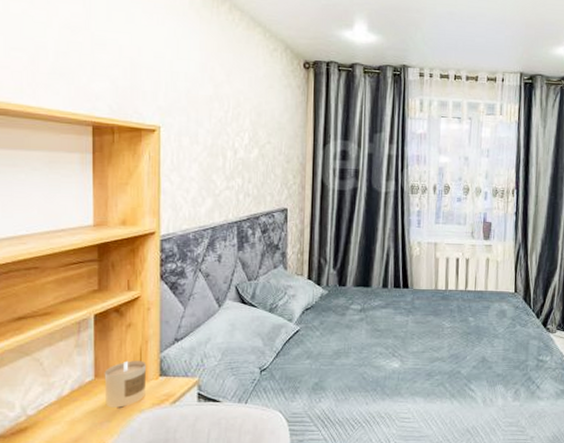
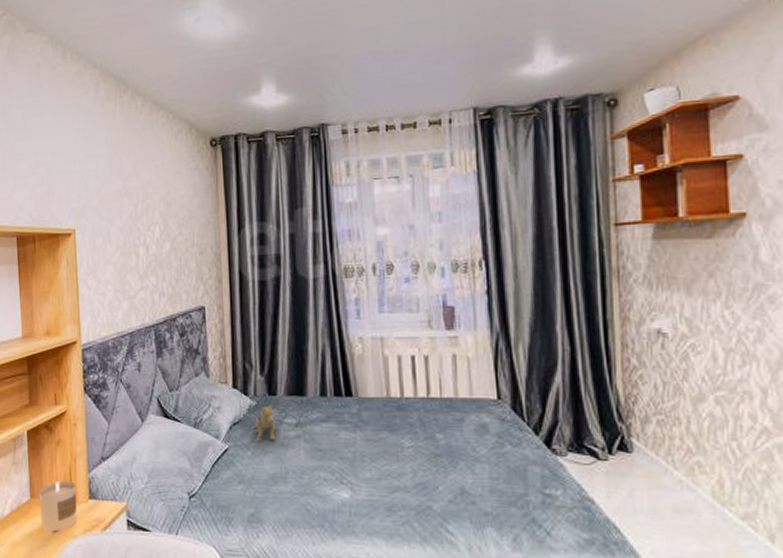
plush toy: none [321,292,343,323] -> present [251,403,276,441]

